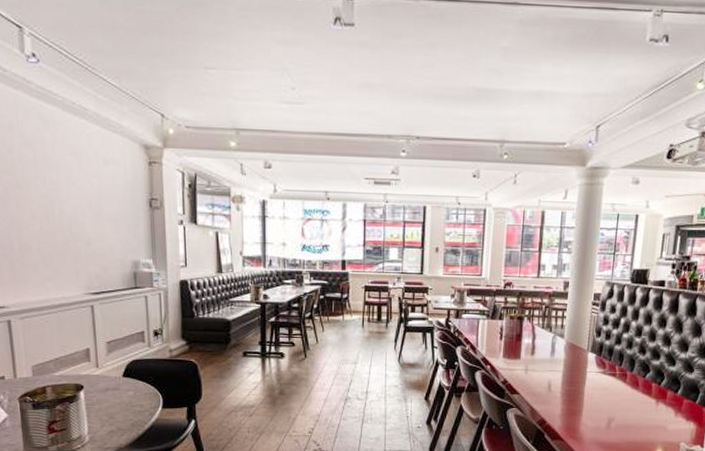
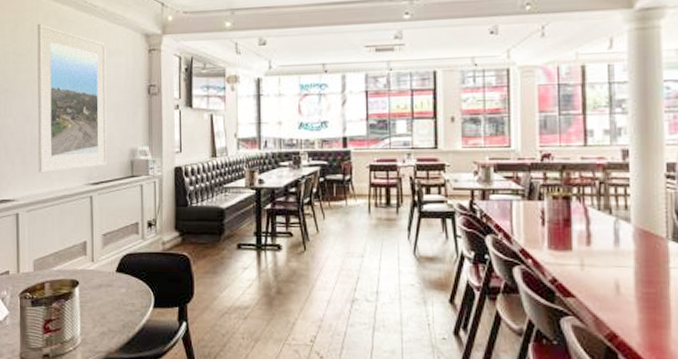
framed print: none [16,122,107,281] -> present [37,24,107,173]

